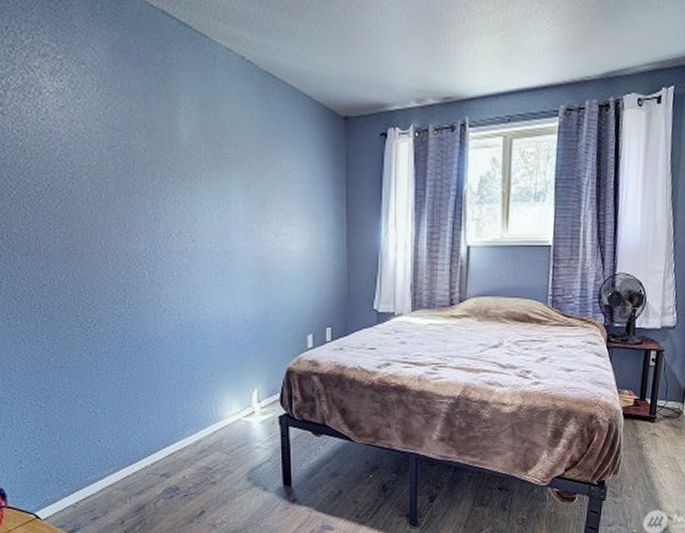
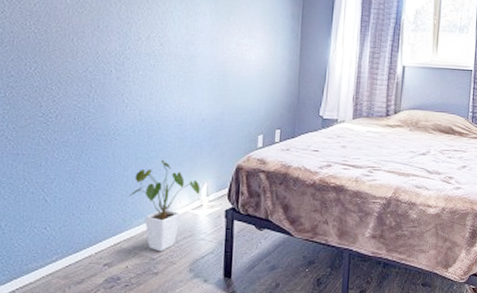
house plant: none [178,367,251,461] -> present [129,160,201,252]

